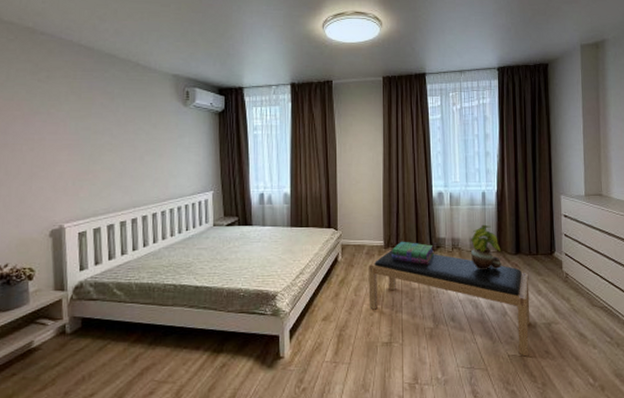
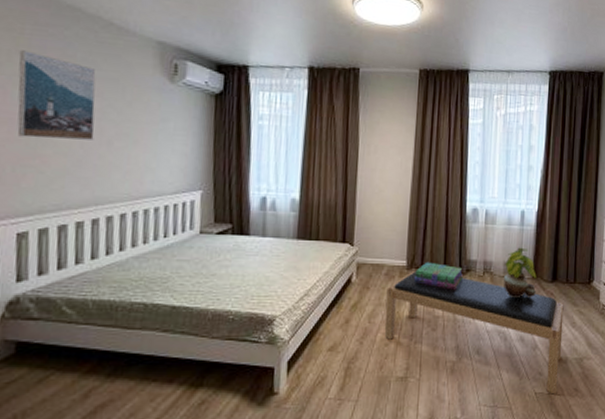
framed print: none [73,91,130,158] -> present [17,50,96,140]

